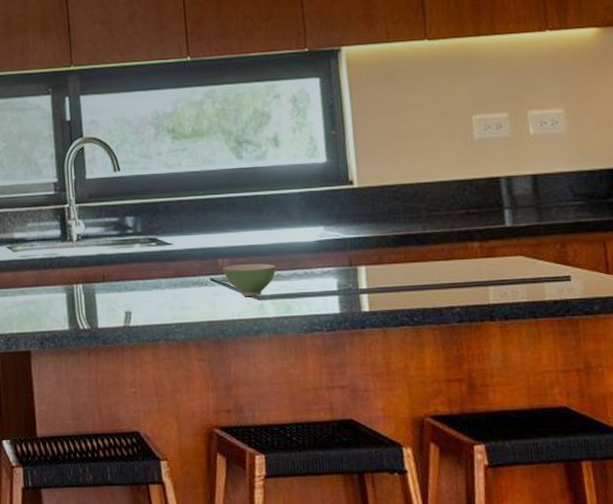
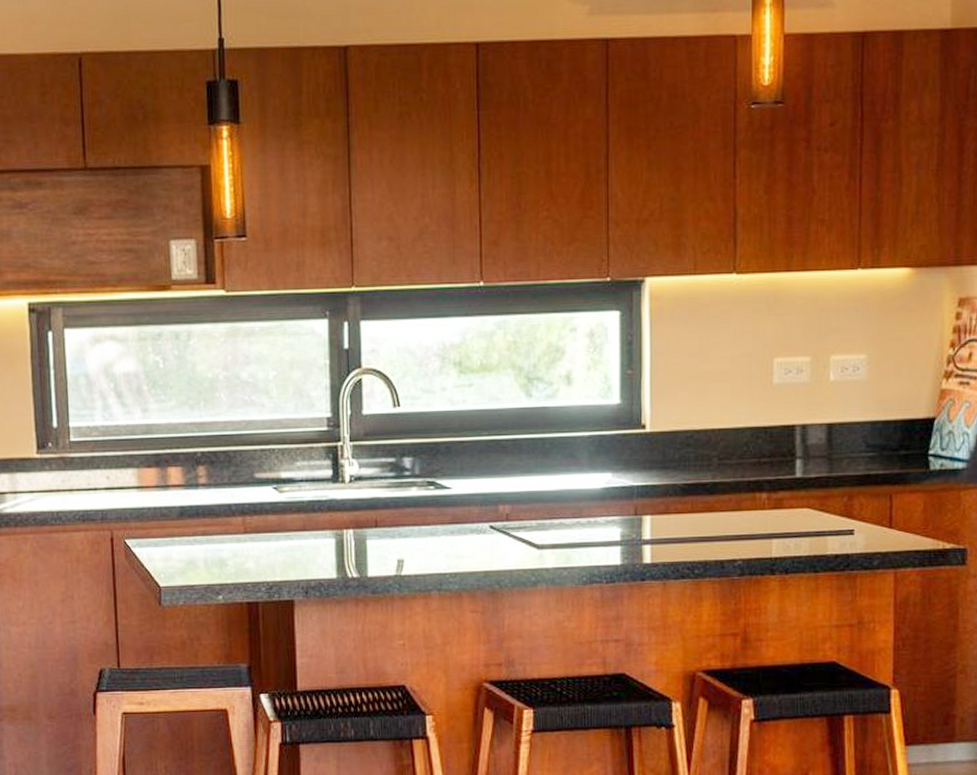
bowl: present [222,263,276,296] -> none [503,510,559,545]

